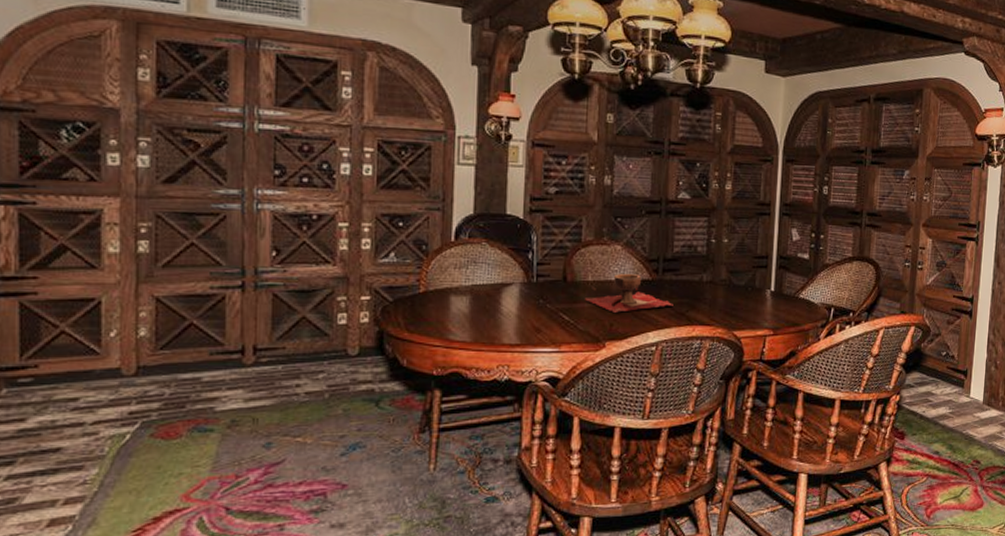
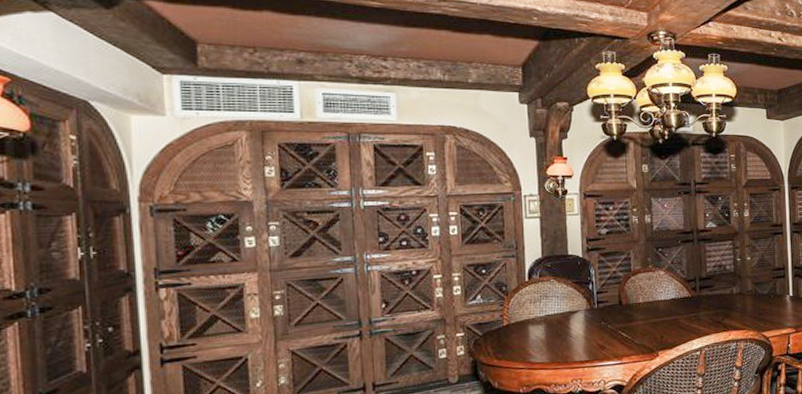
decorative bowl: present [585,273,673,313] -> none [638,292,711,327]

